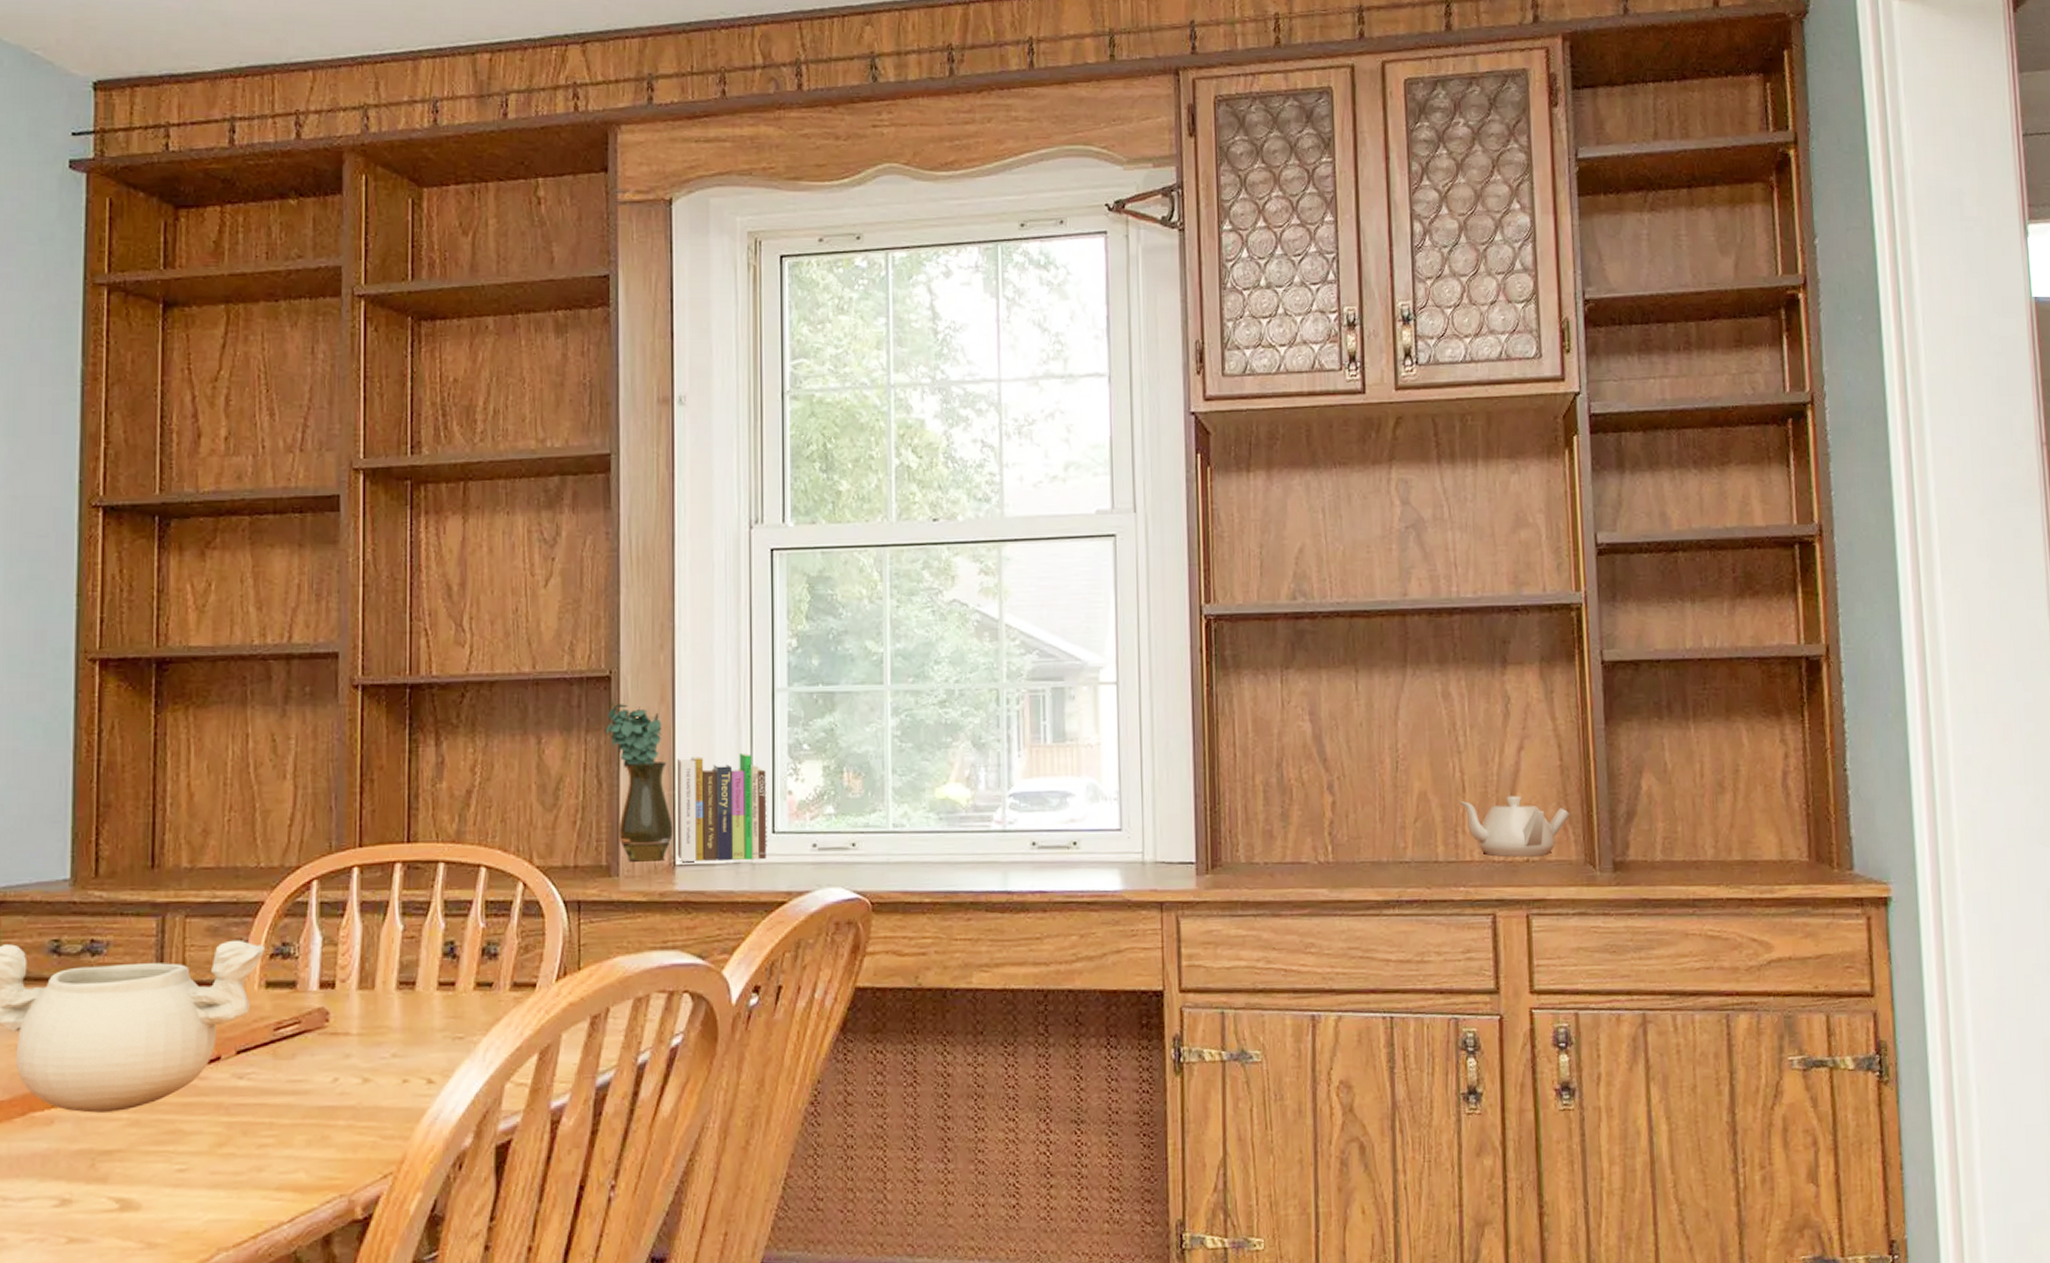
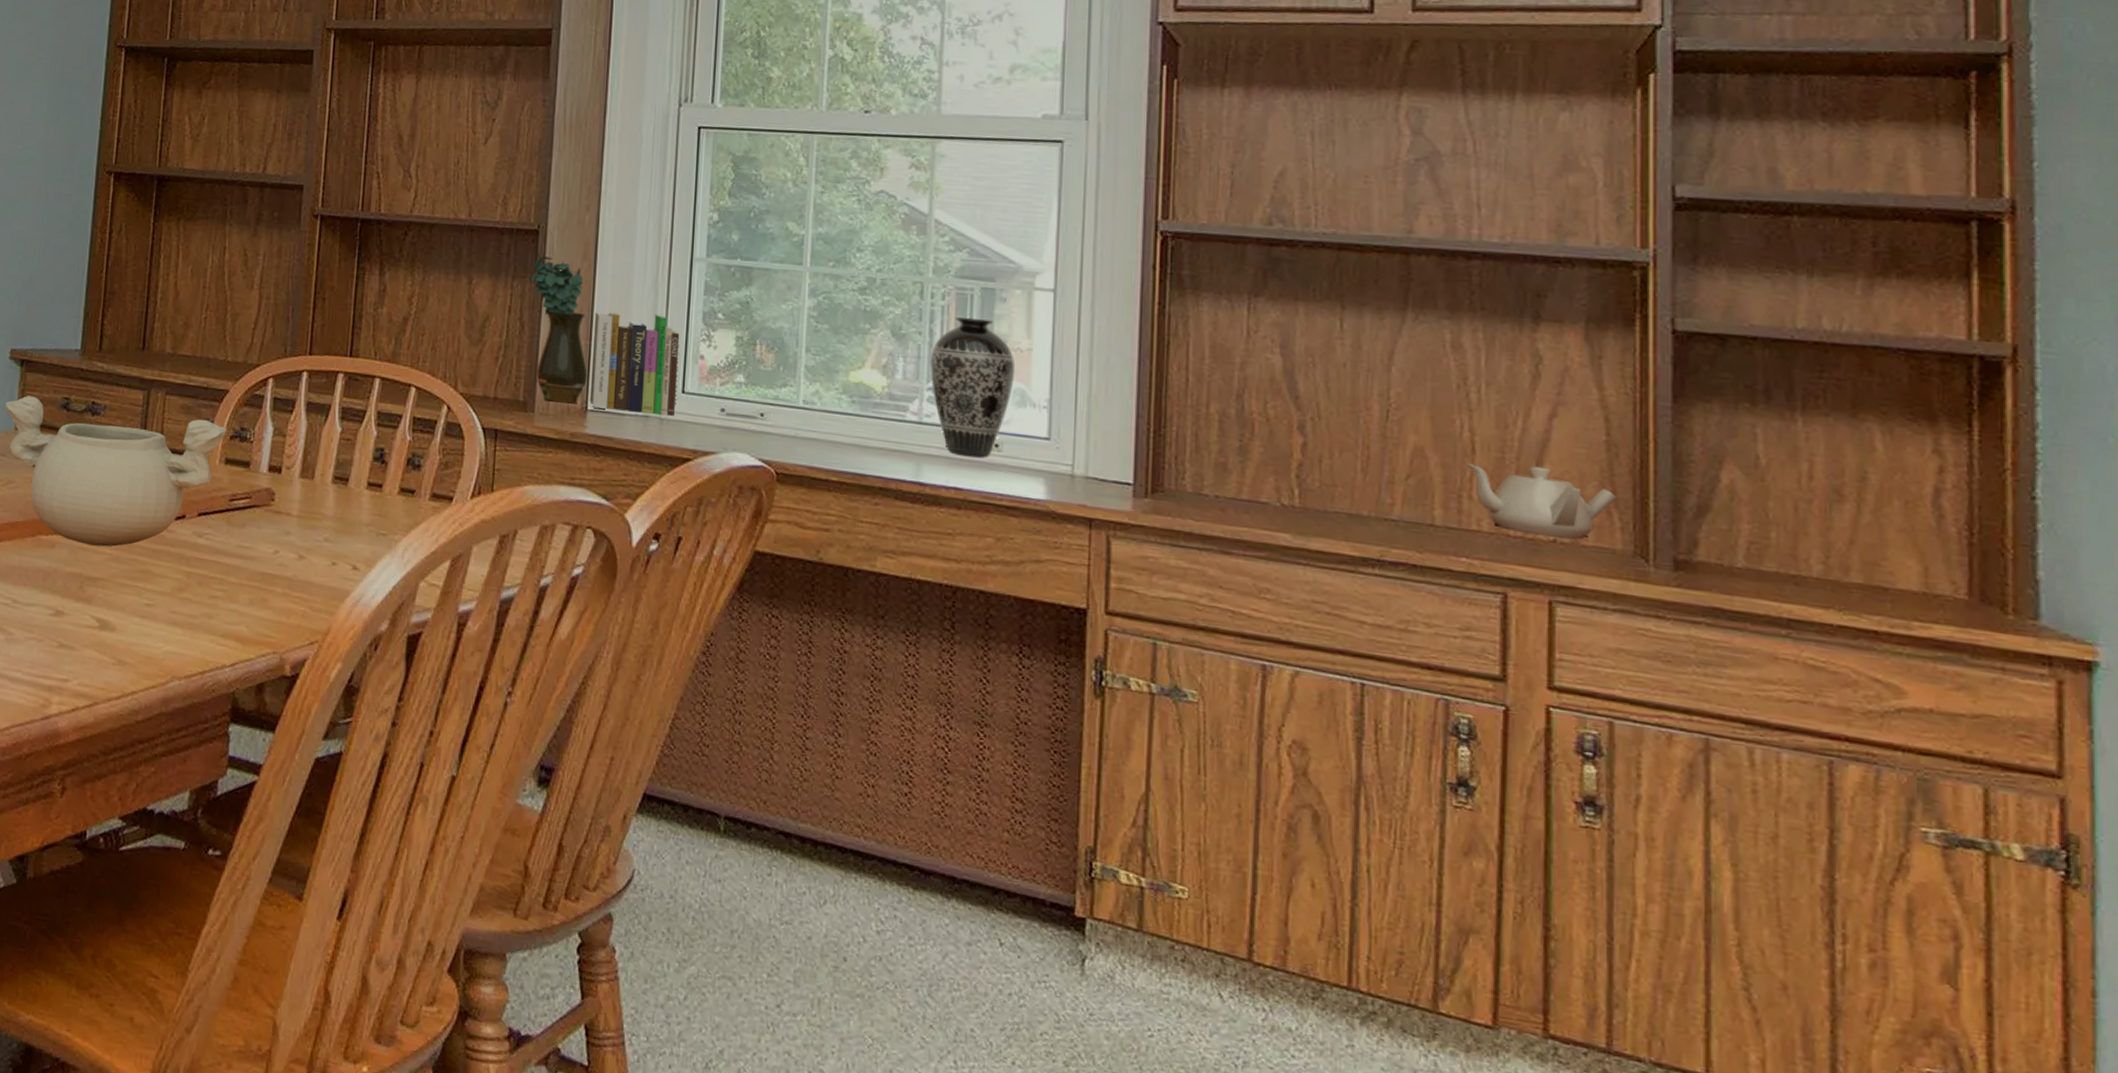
decorative vase: none [1010,719,1087,860] -> present [930,317,1016,459]

